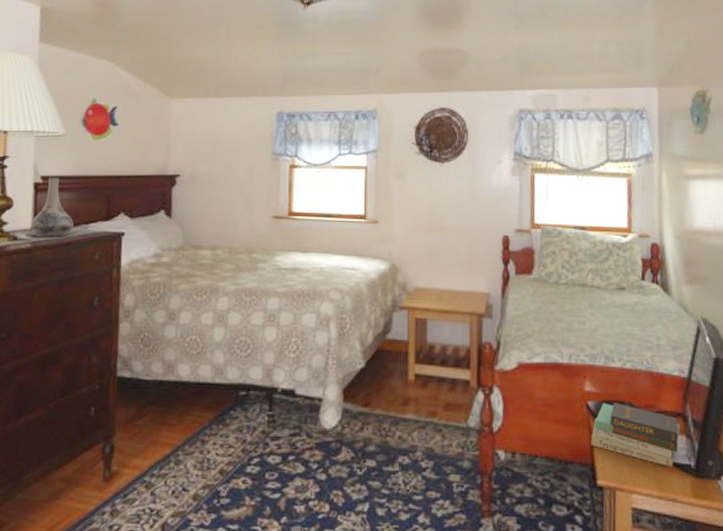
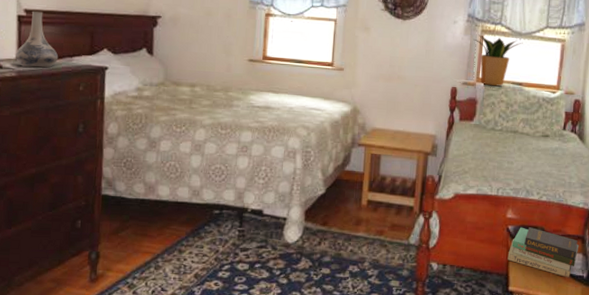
potted plant: none [523,174,581,232] -> present [473,34,523,87]

